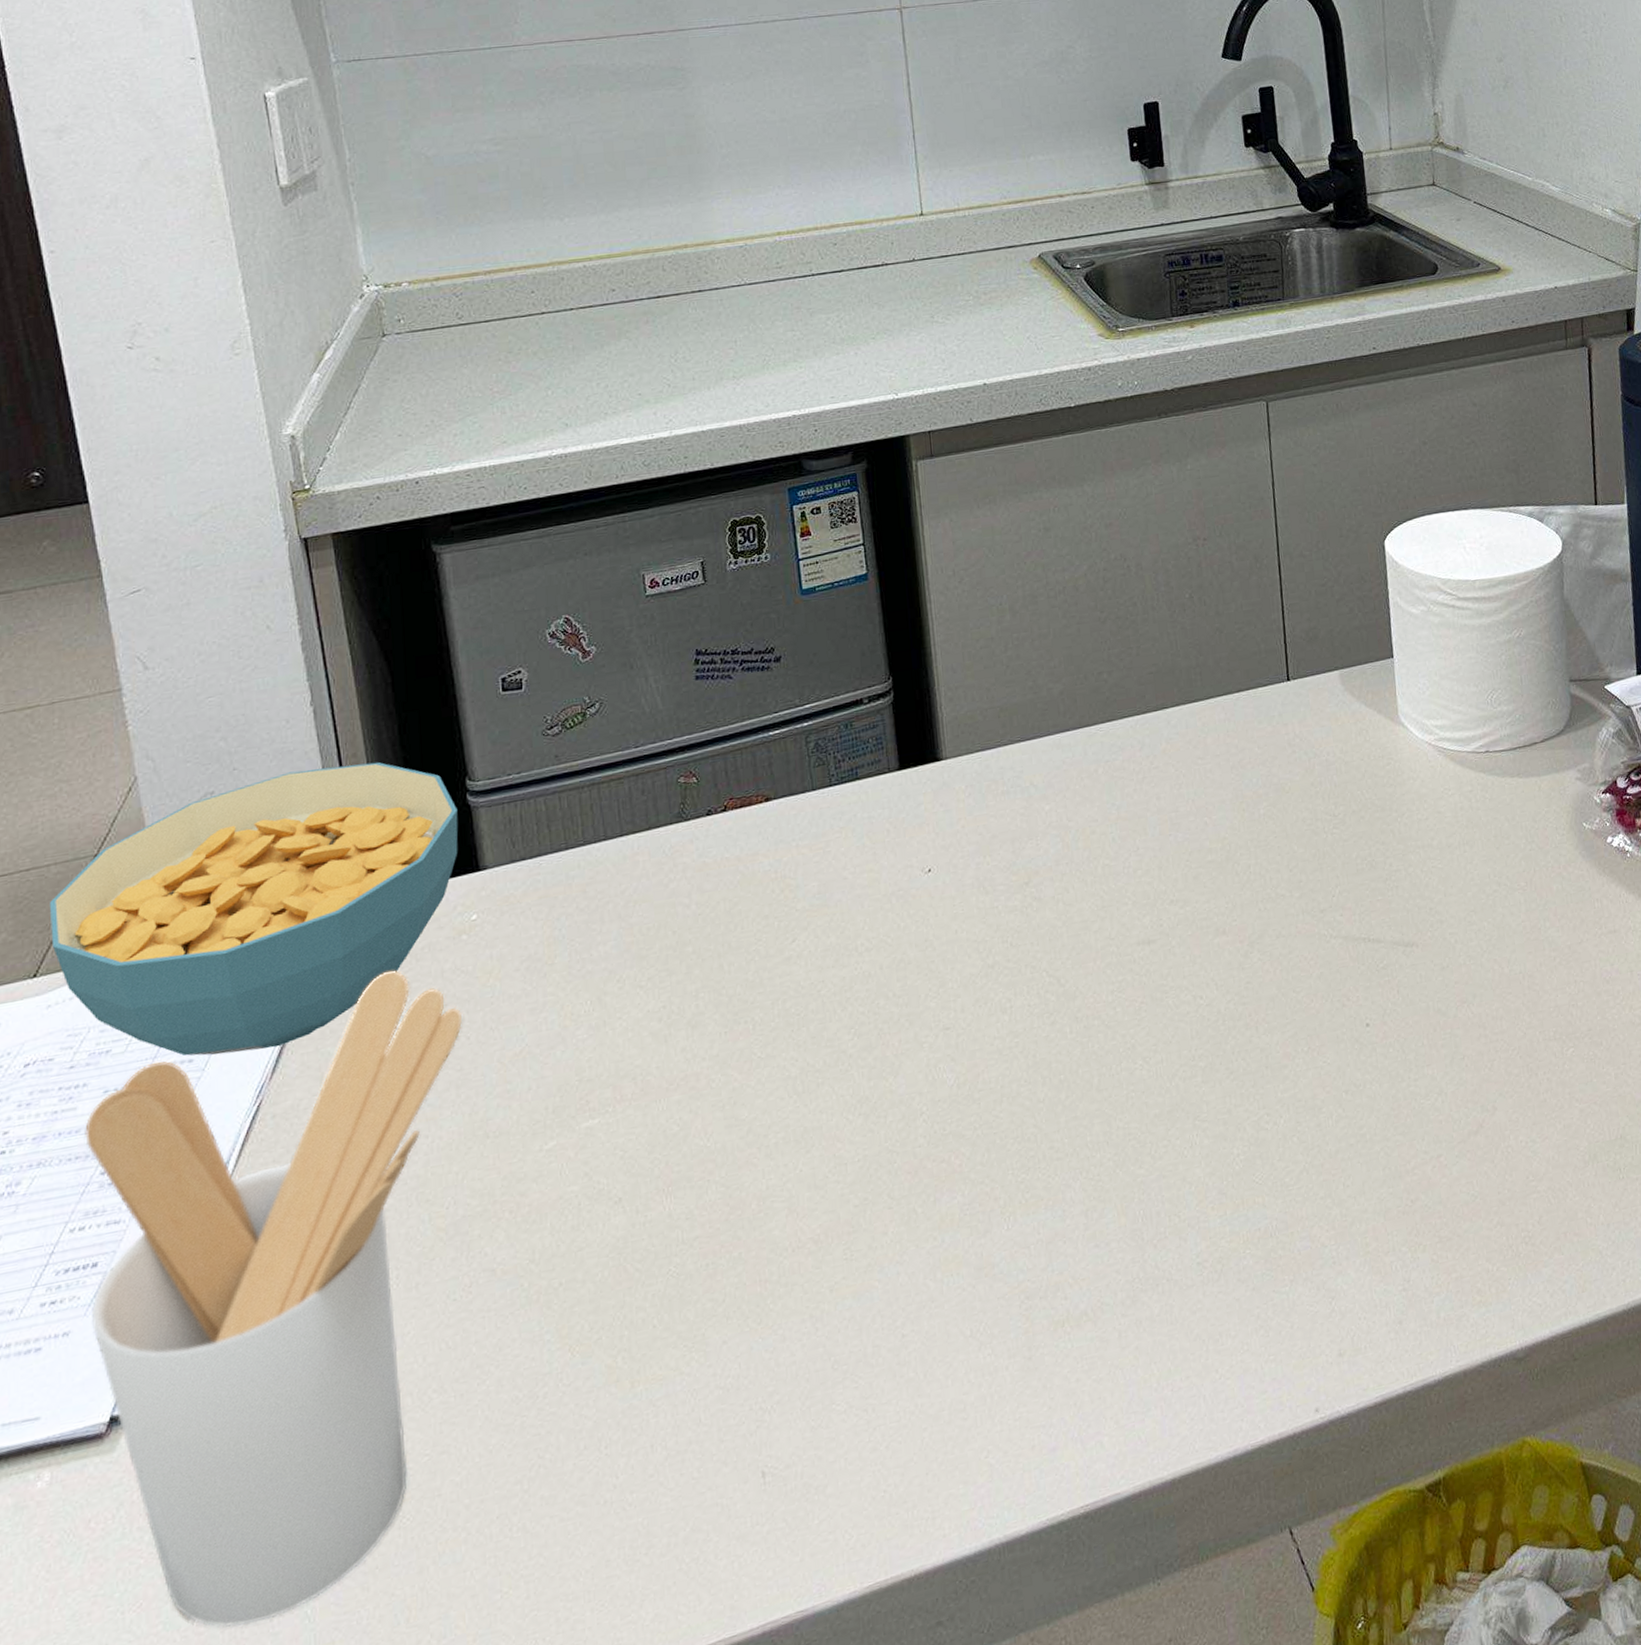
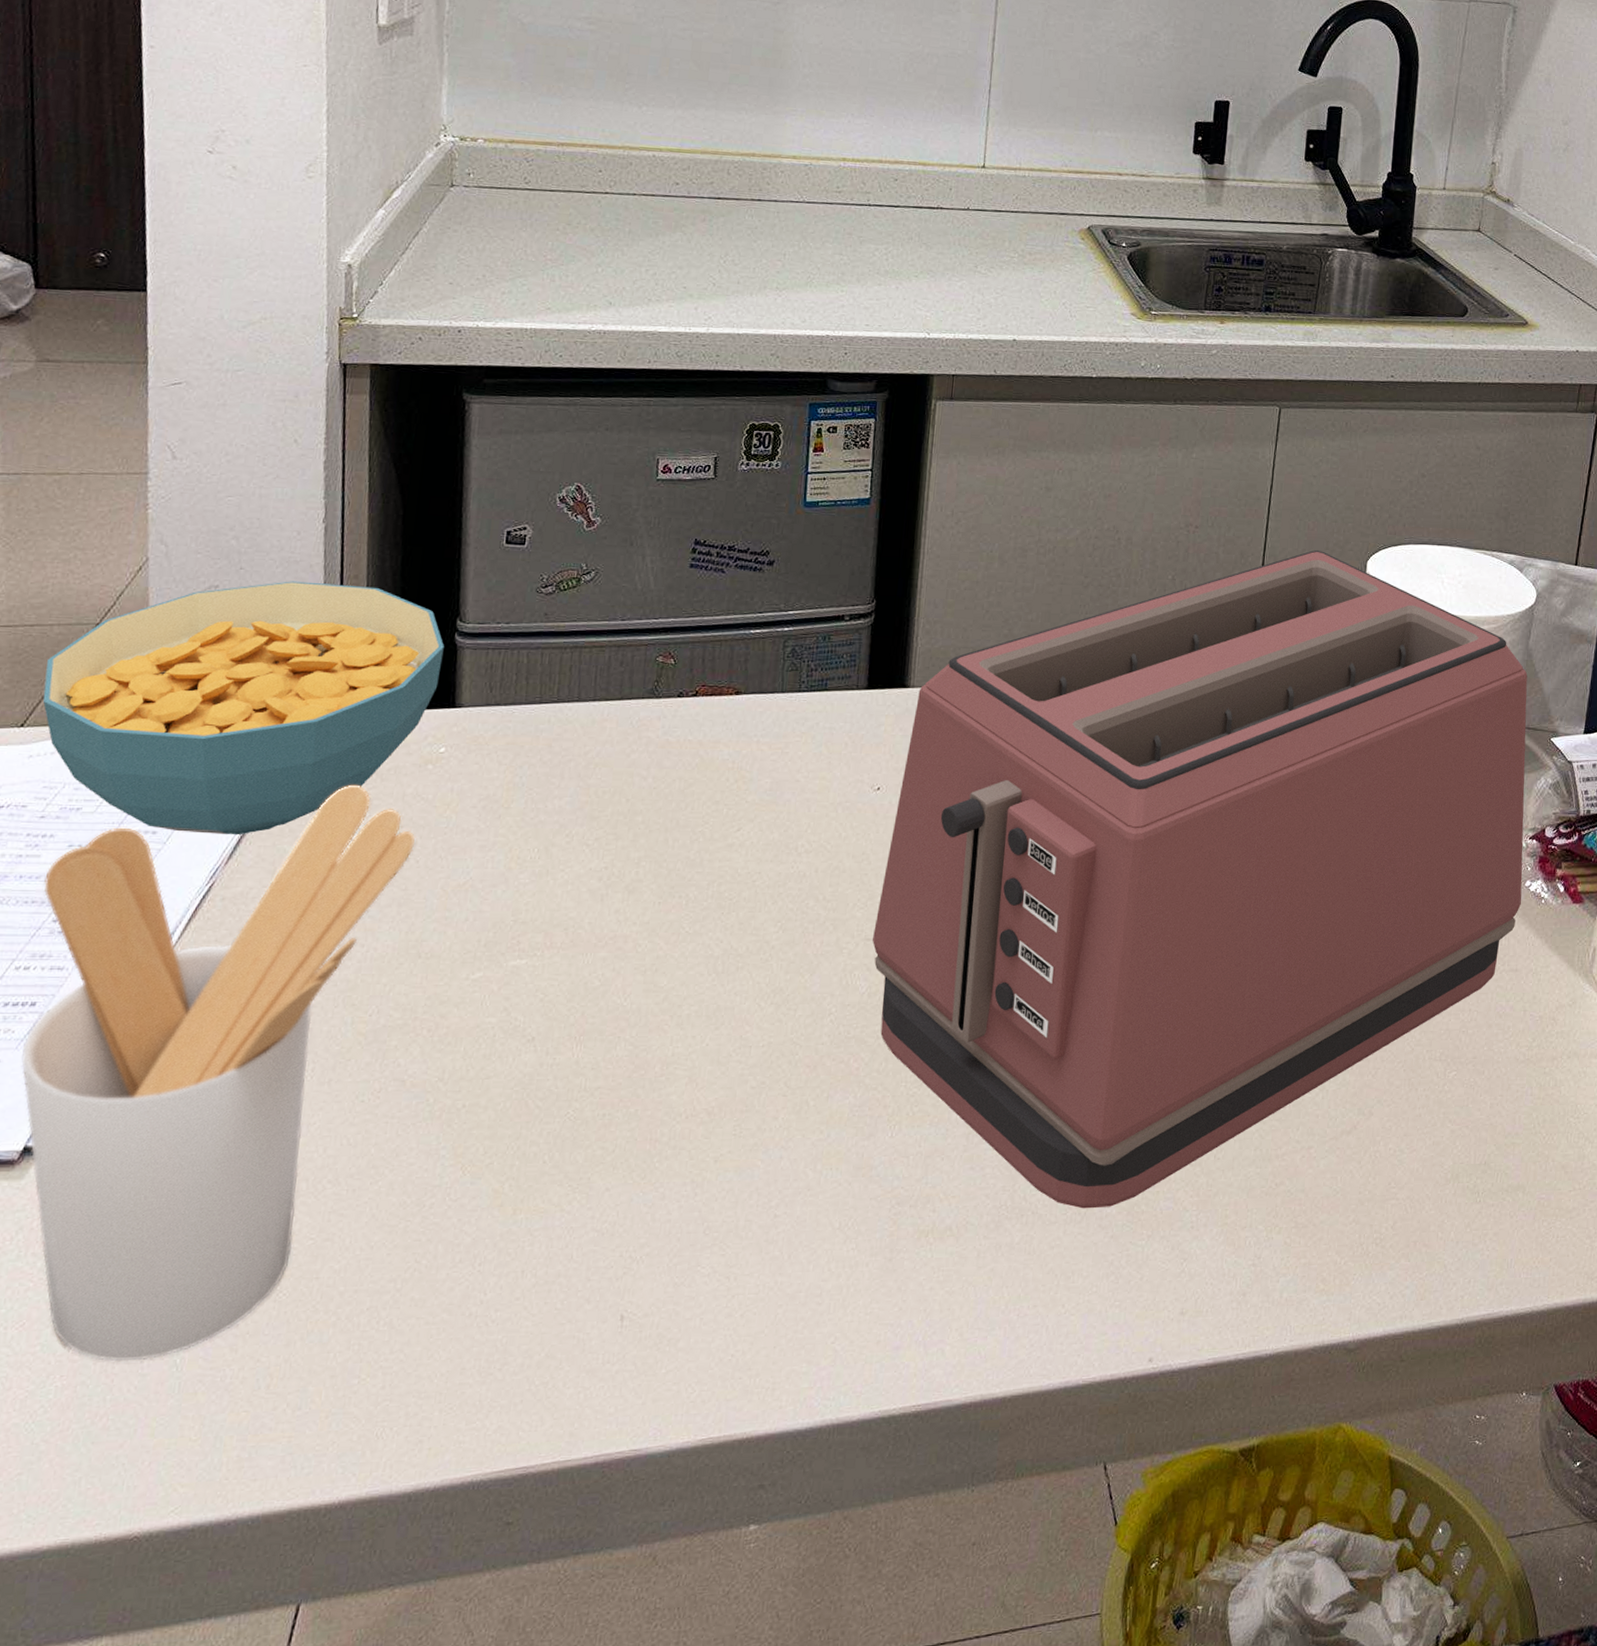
toaster: none [951,539,1607,1266] -> present [872,550,1528,1209]

